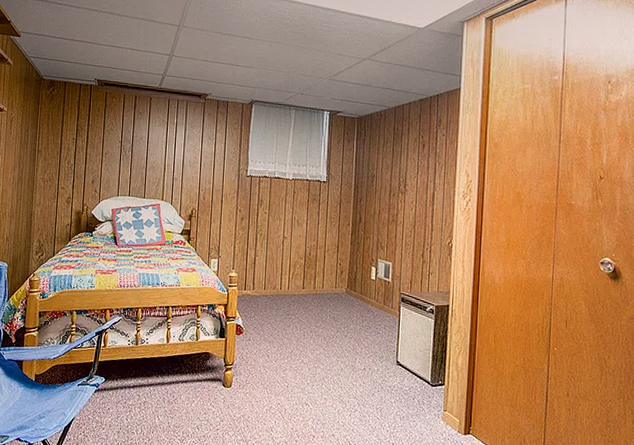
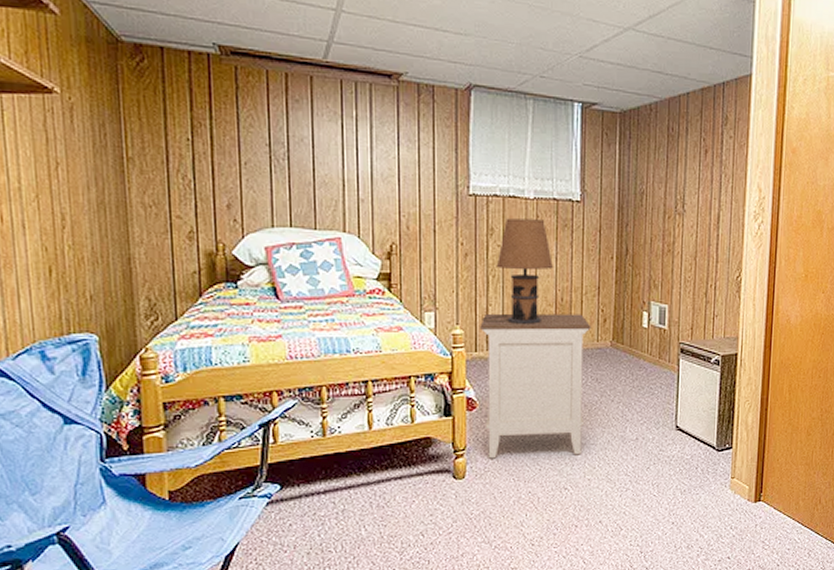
nightstand: none [248,262,331,378] -> present [480,313,591,459]
table lamp: none [250,193,305,272] -> present [482,218,554,324]

